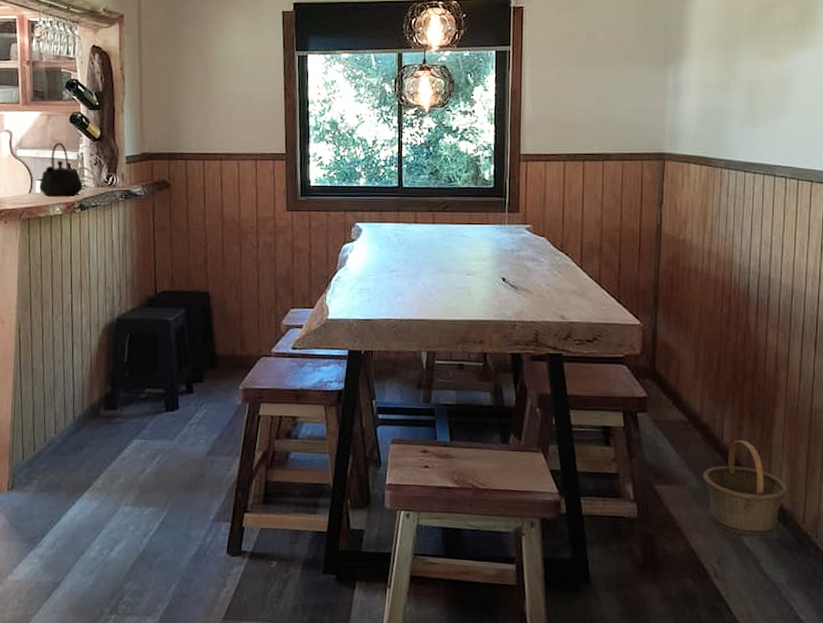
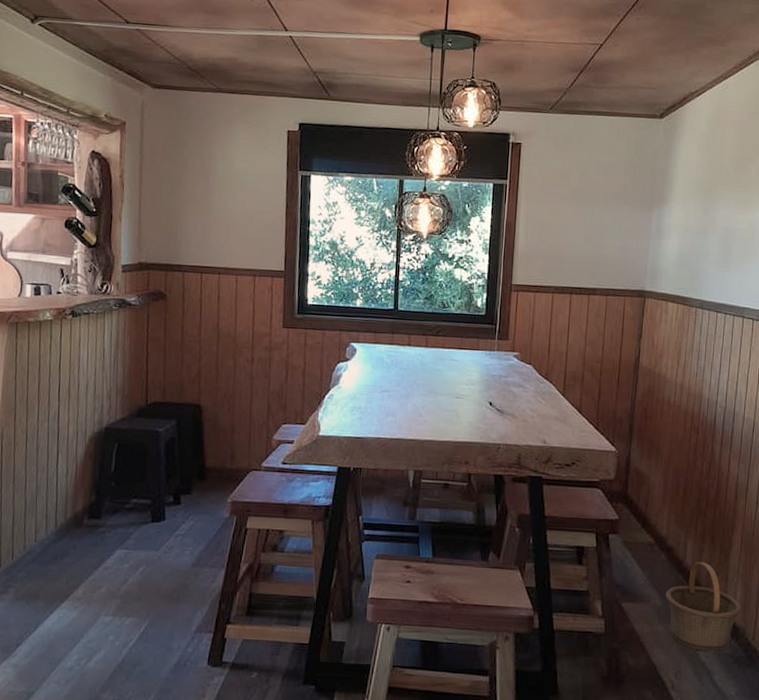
kettle: present [39,143,83,197] -> none [29,247,76,303]

